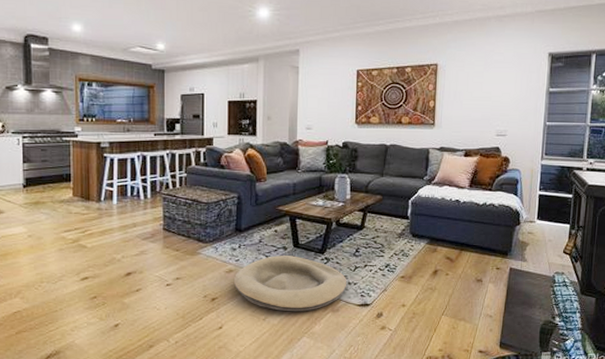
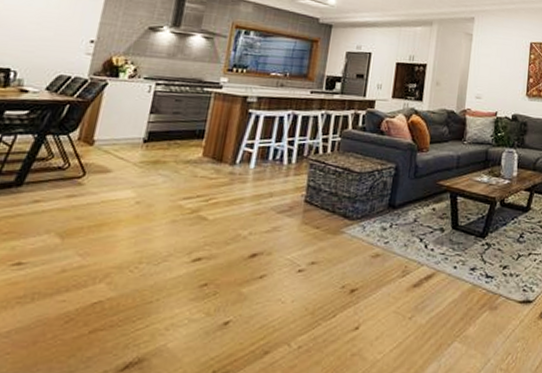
dog bed: present [234,256,347,312] -> none [380,238,509,309]

